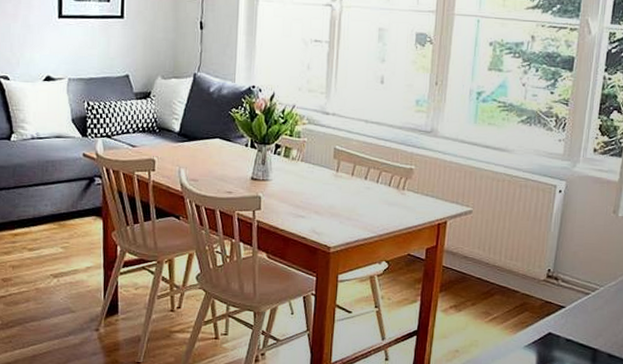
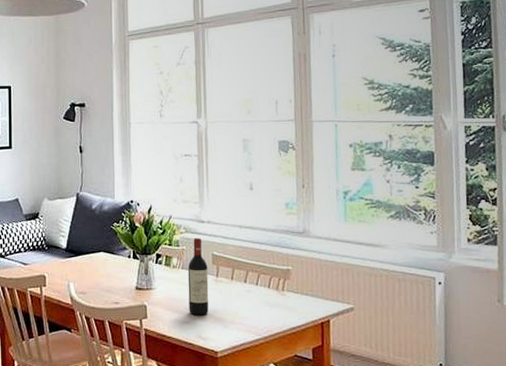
wine bottle: none [305,129,329,210] -> present [188,237,209,315]

